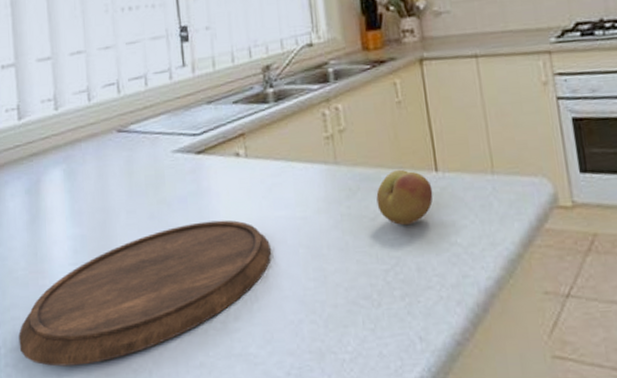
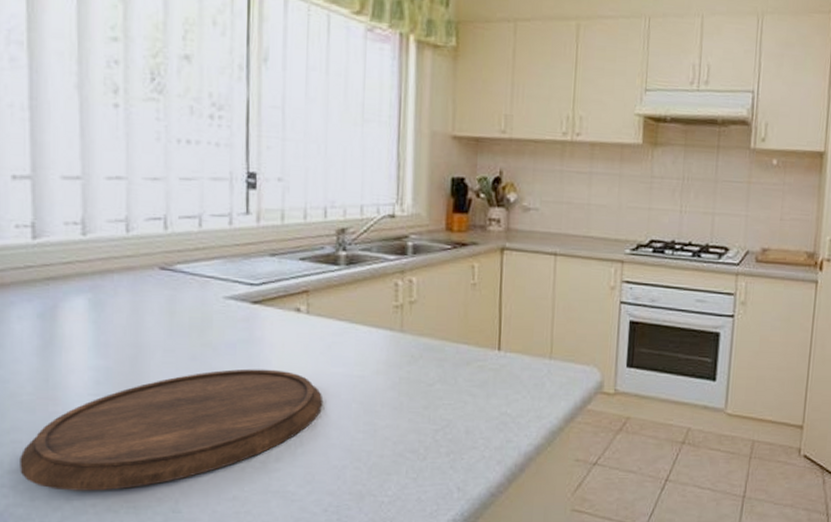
fruit: present [376,169,433,226] -> none [437,344,493,394]

